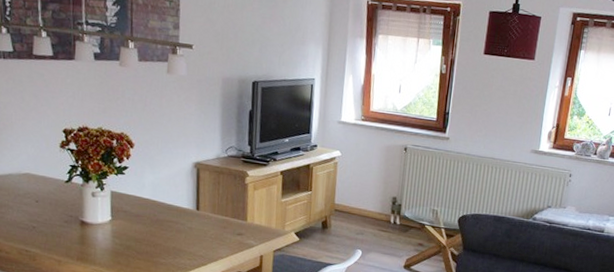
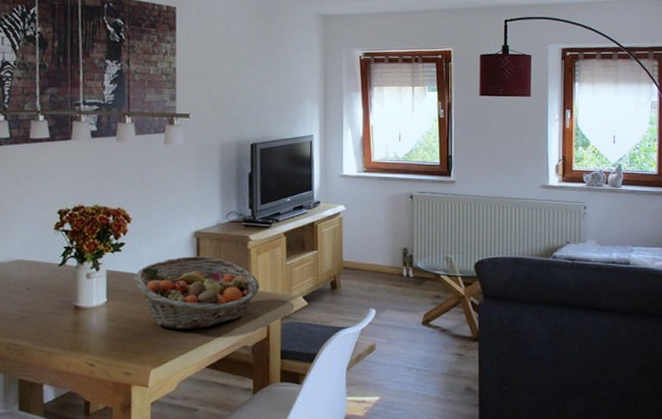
fruit basket: none [137,185,256,253] -> present [134,256,260,330]

